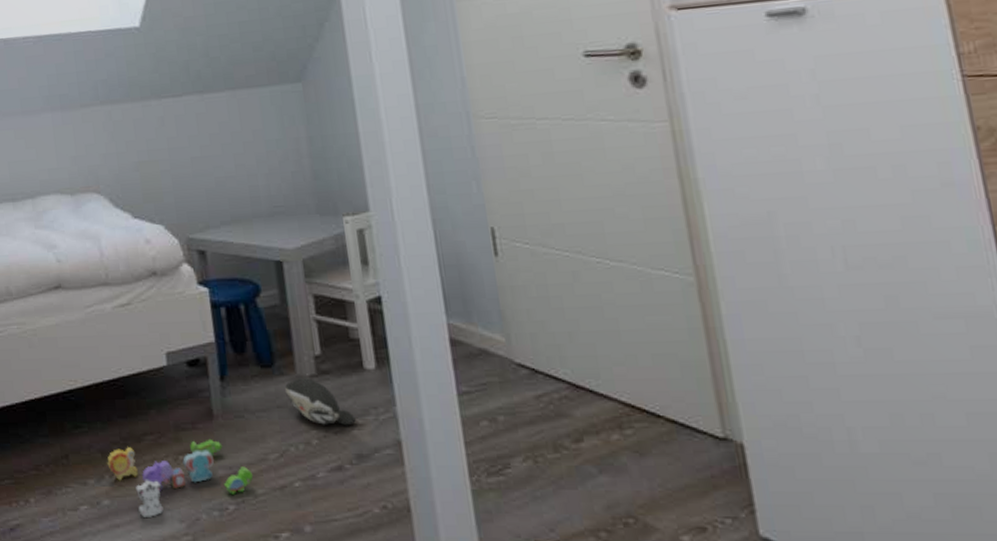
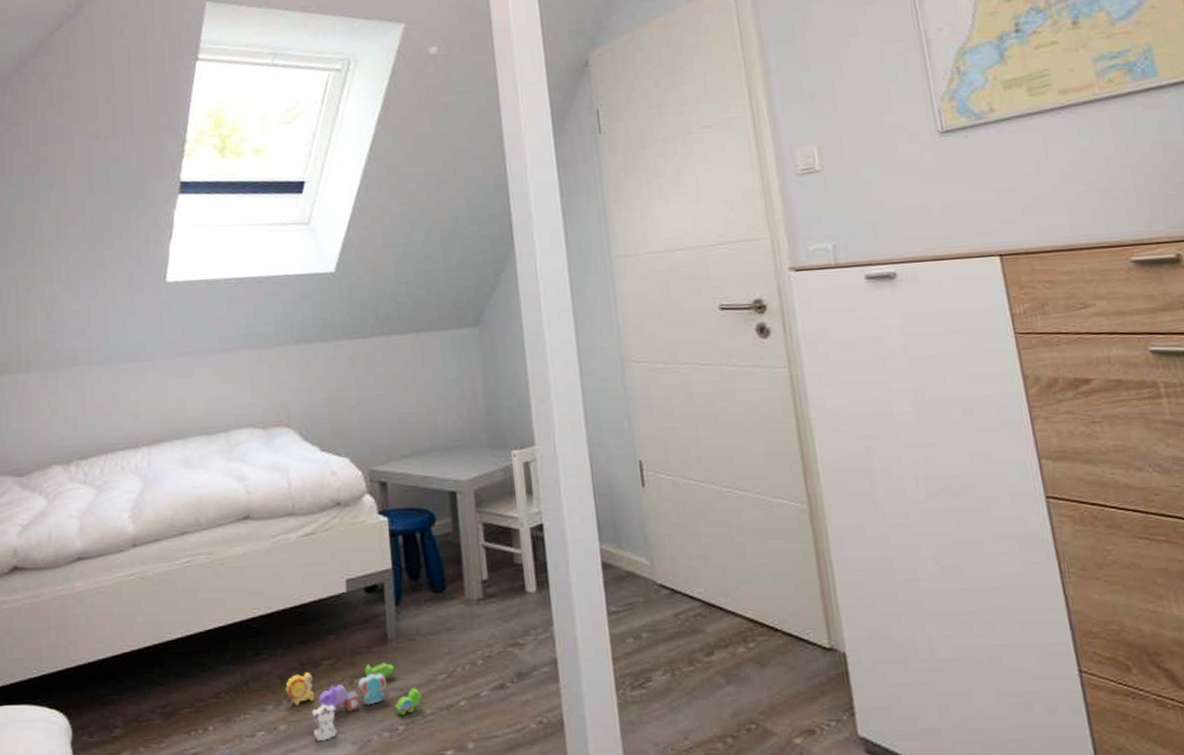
plush toy: present [284,378,356,426] -> none [454,601,517,646]

